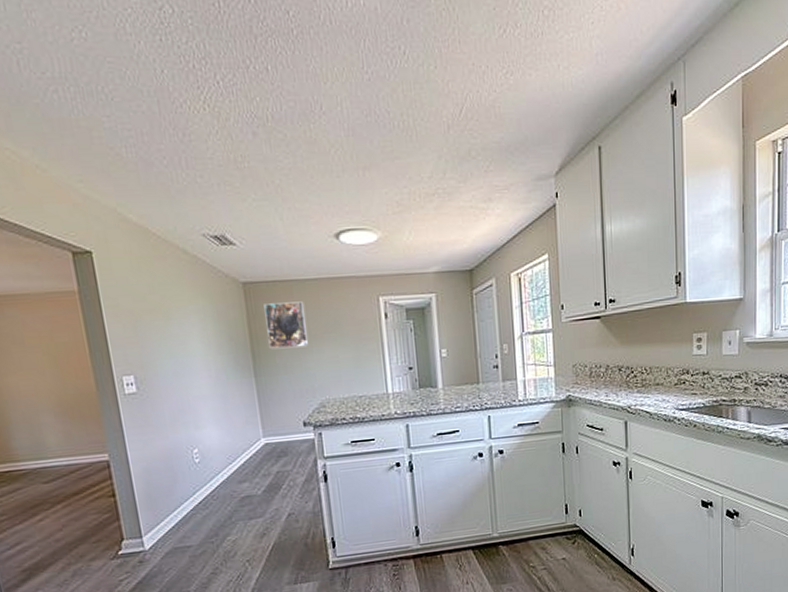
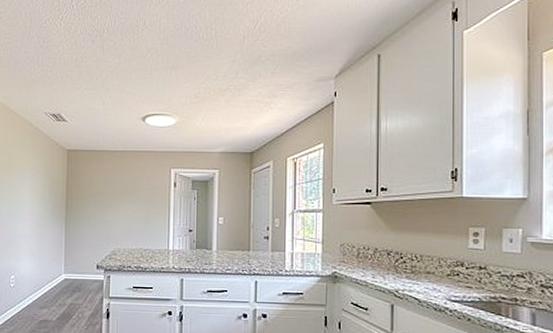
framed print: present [264,301,308,350] -> none [80,167,111,204]

